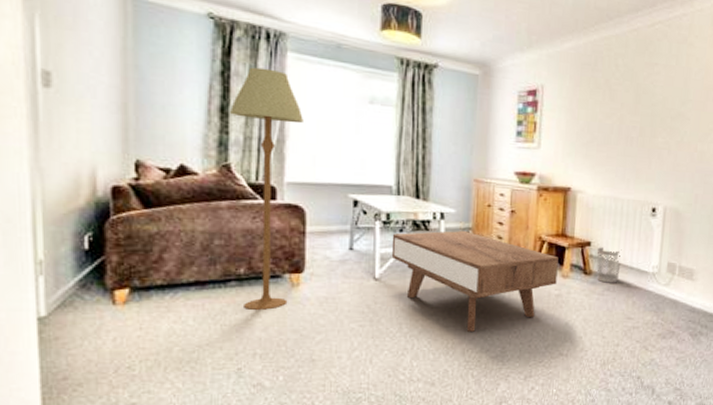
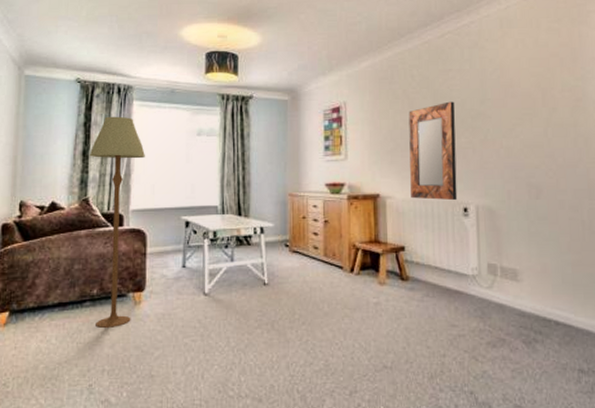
coffee table: present [391,231,558,332] -> none [218,244,374,344]
wastebasket: present [596,247,622,283] -> none [411,251,438,288]
home mirror: none [602,98,656,201] -> present [409,101,458,201]

